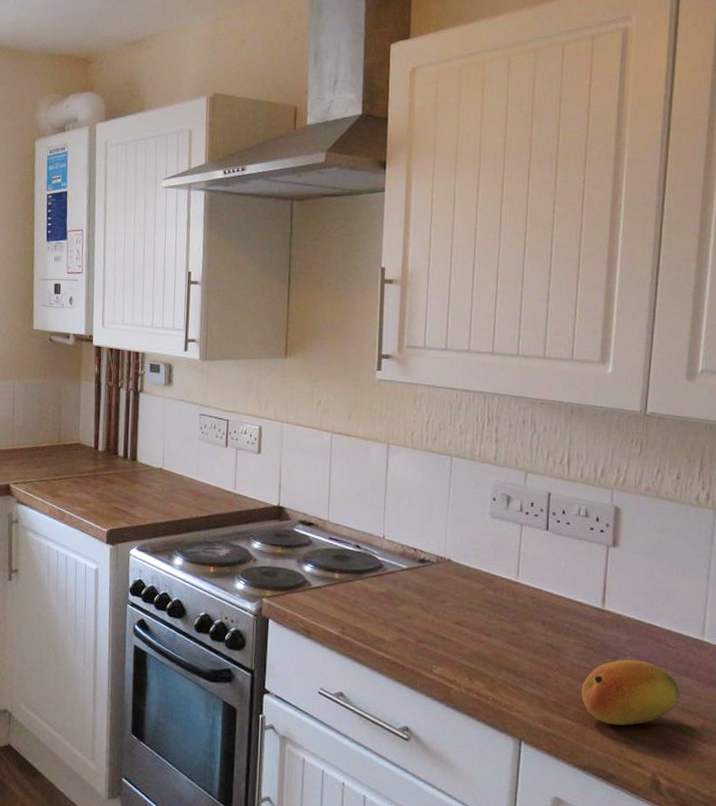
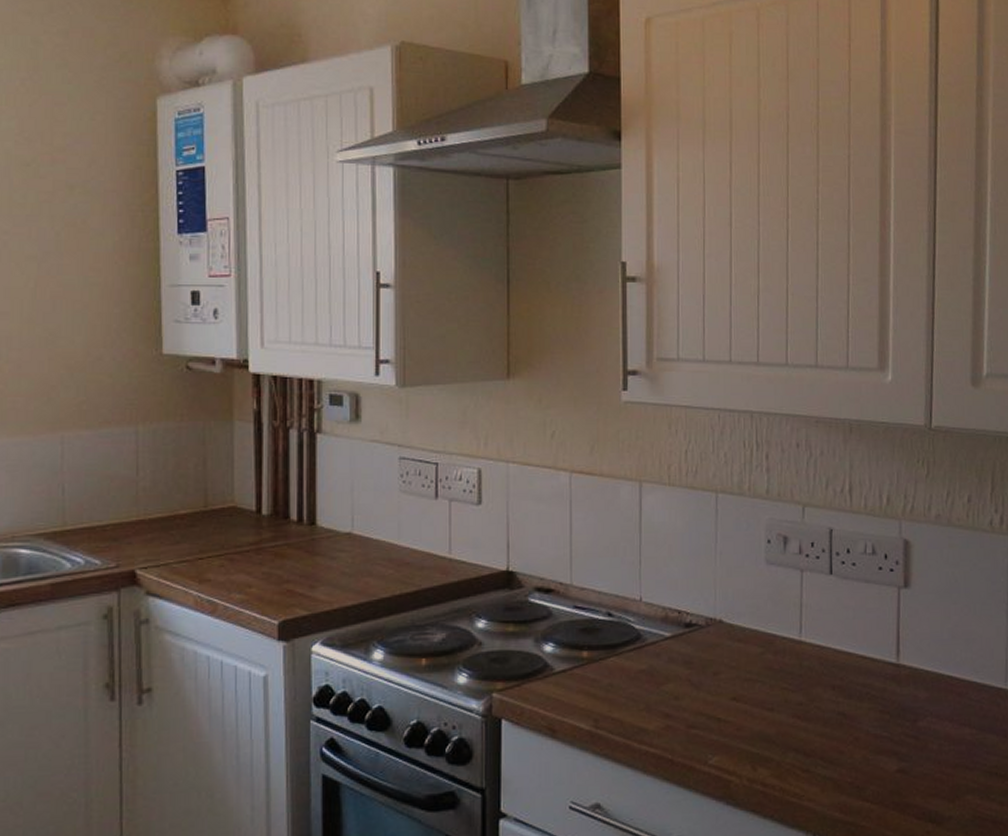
fruit: present [582,659,679,726] -> none [880,720,985,802]

